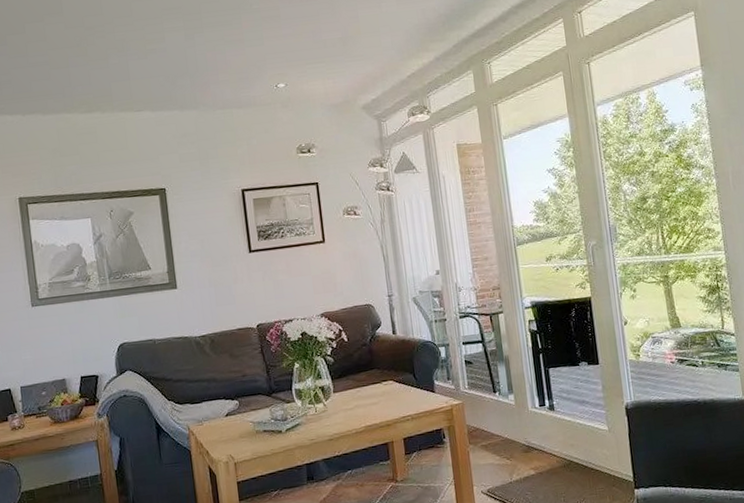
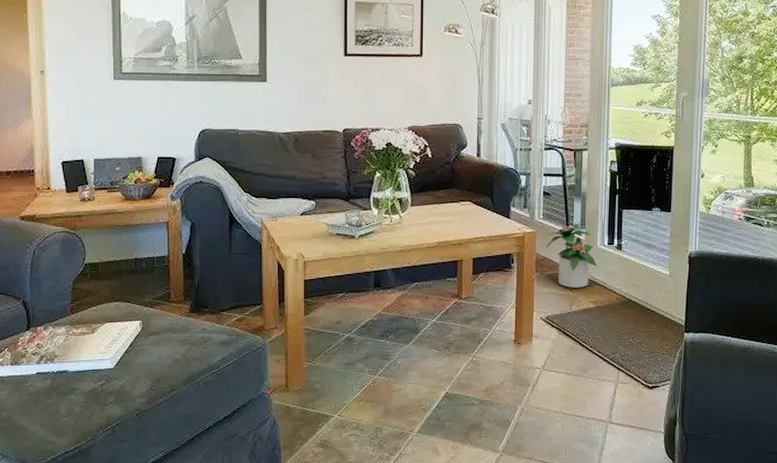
potted plant: none [475,388,533,457] -> present [545,223,598,288]

